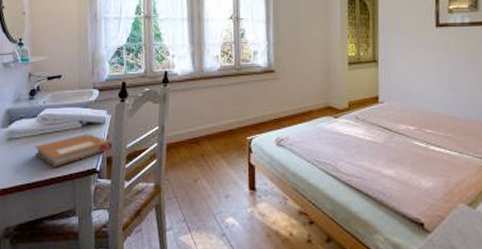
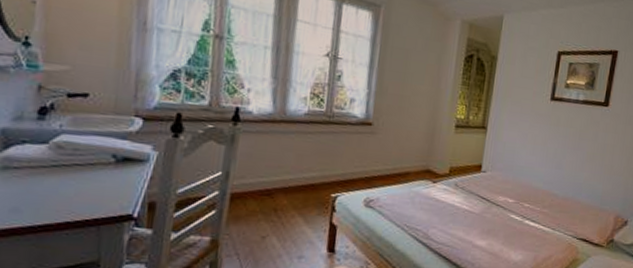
notebook: present [34,134,114,167] -> none [42,171,159,209]

